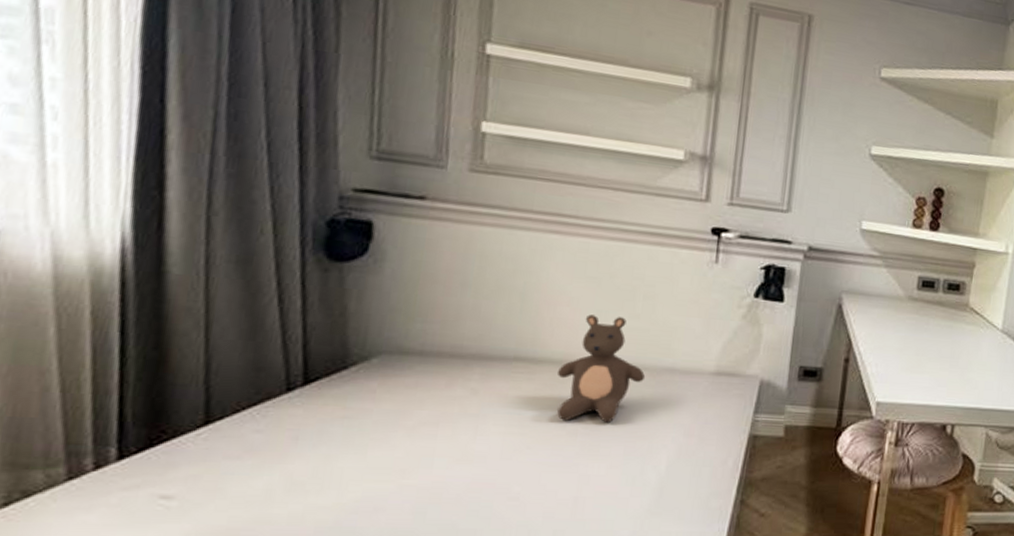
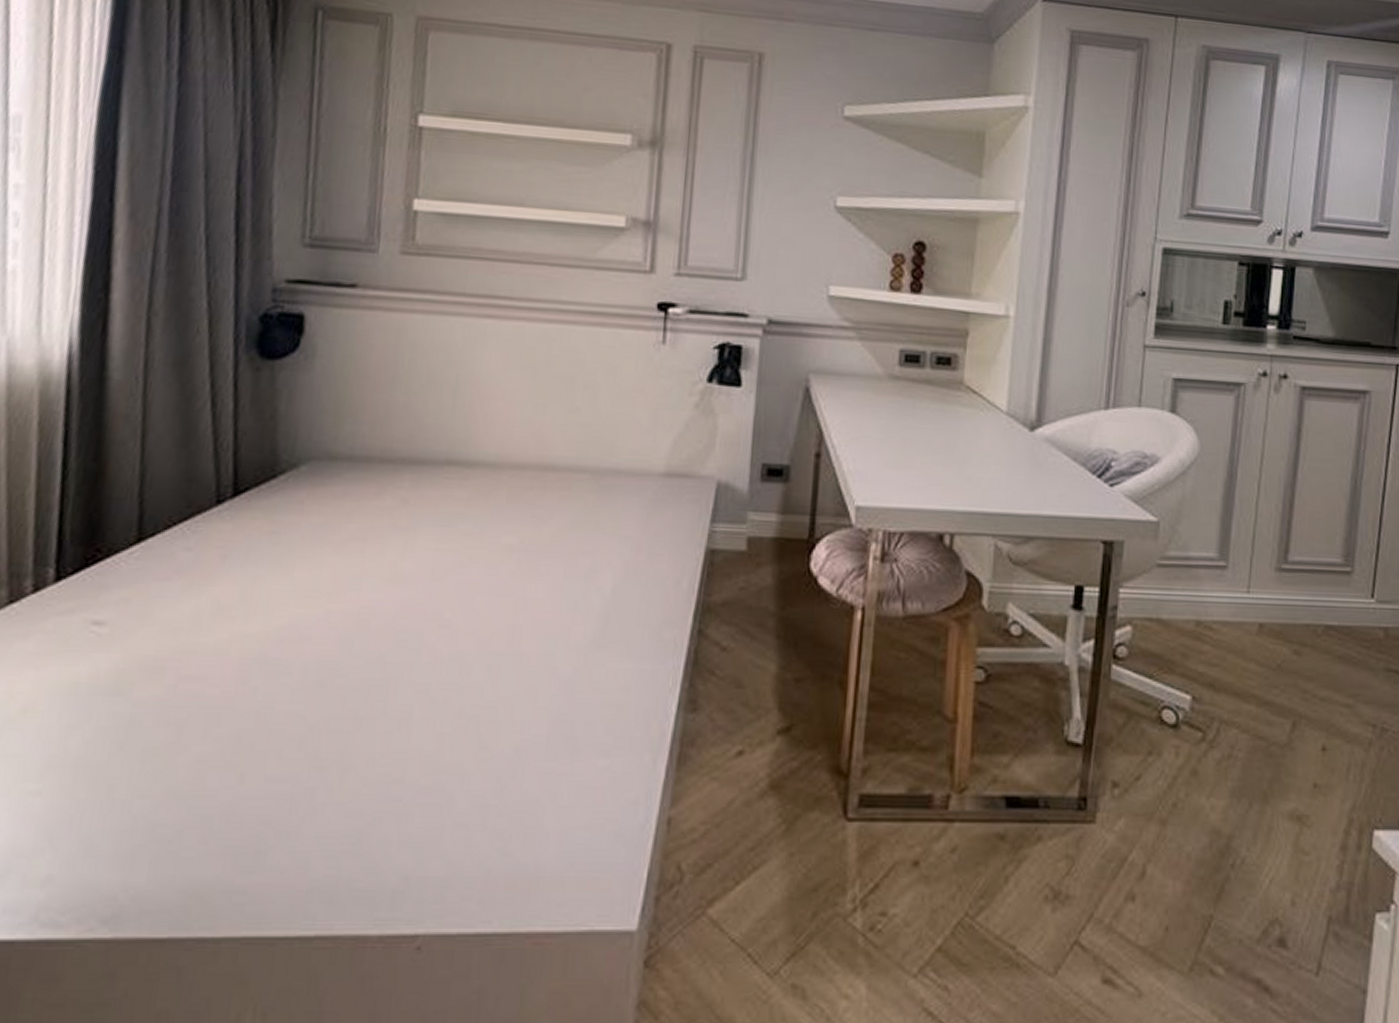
teddy bear: present [556,314,646,423] -> none [490,409,588,536]

